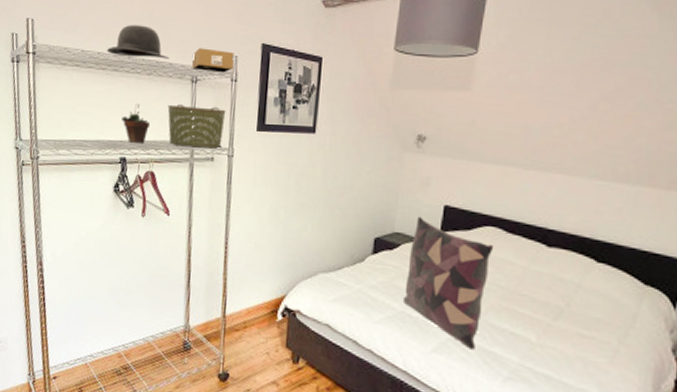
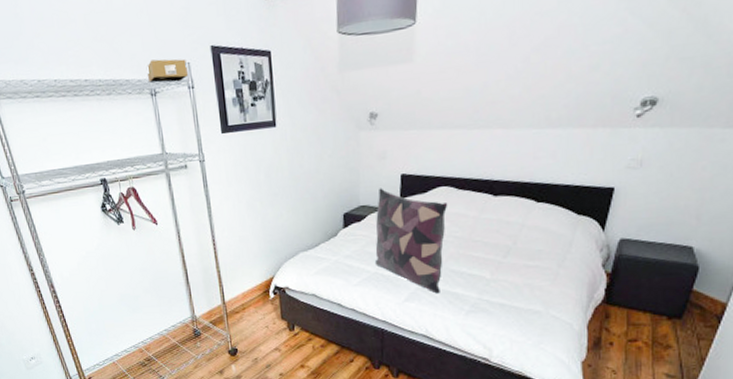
hat: present [107,25,170,59] -> none [62,45,125,81]
succulent plant: present [122,103,150,145] -> none [93,124,121,165]
basket: present [167,104,226,149] -> none [134,115,192,160]

